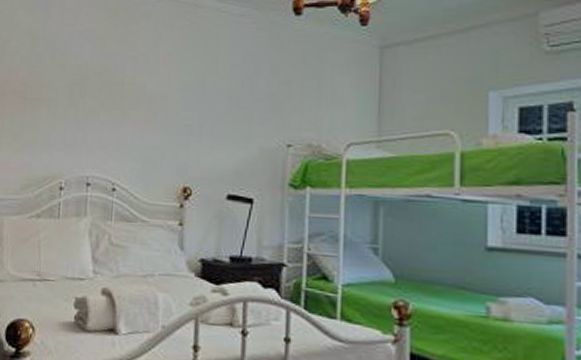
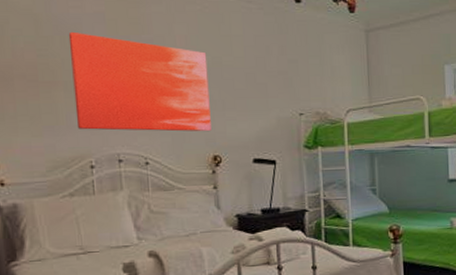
wall art: none [53,49,190,160] -> present [68,31,211,132]

